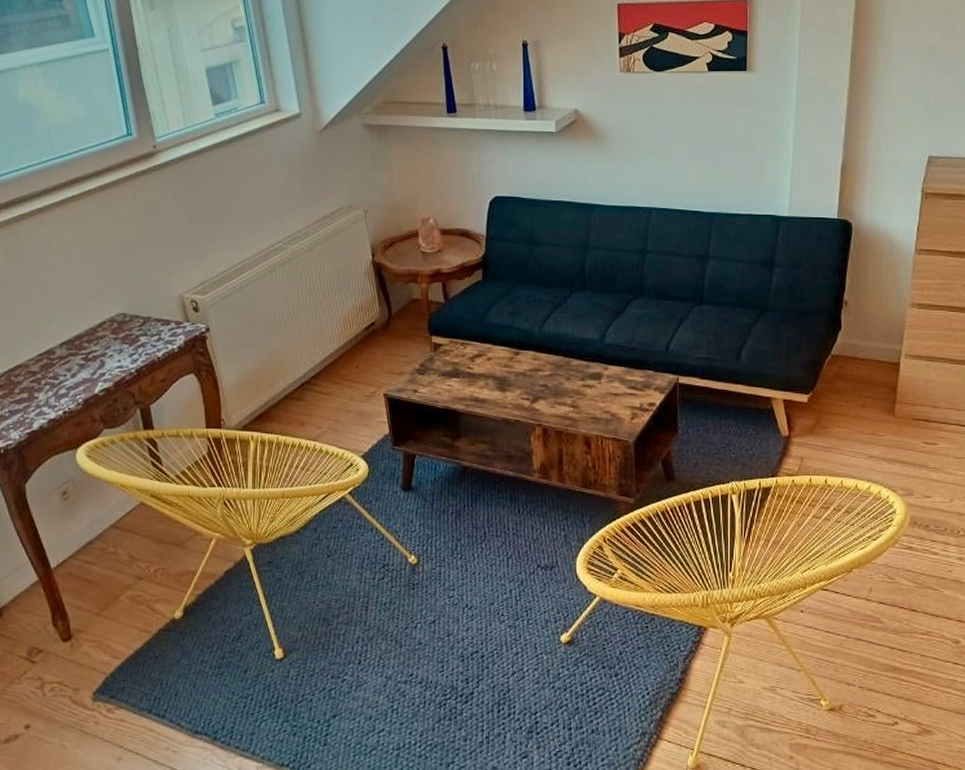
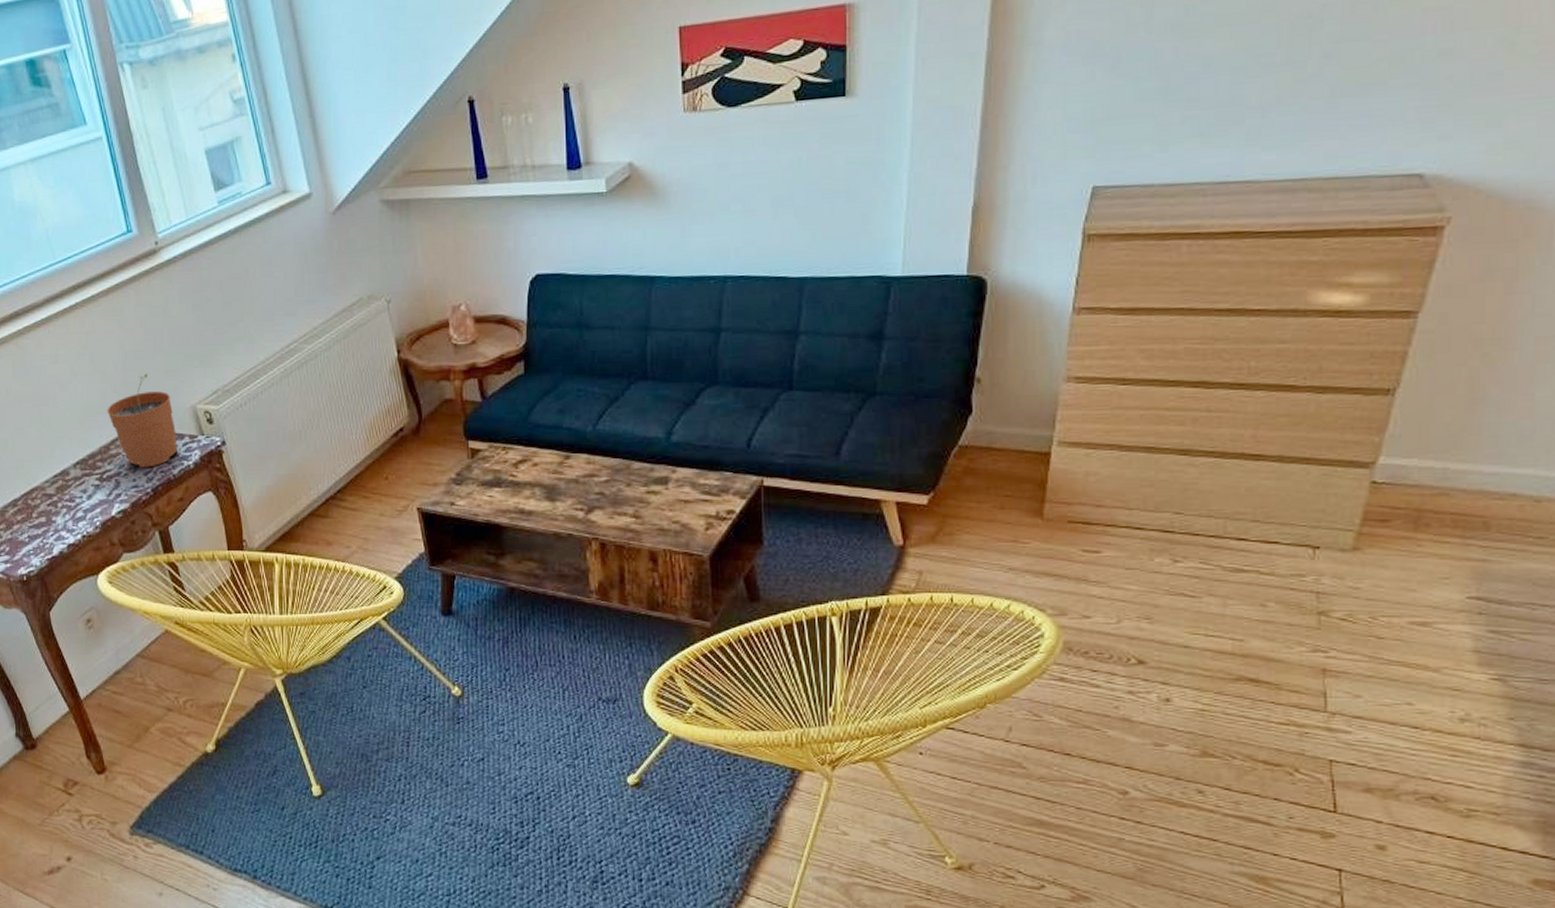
plant pot: none [97,263,164,350] -> present [107,373,178,468]

